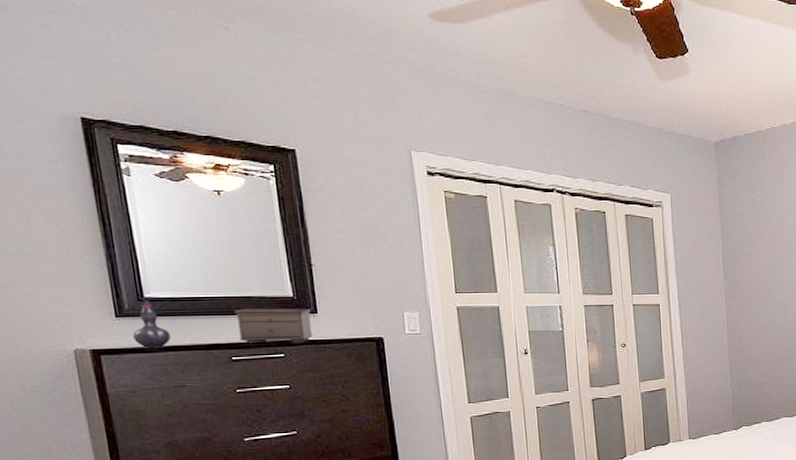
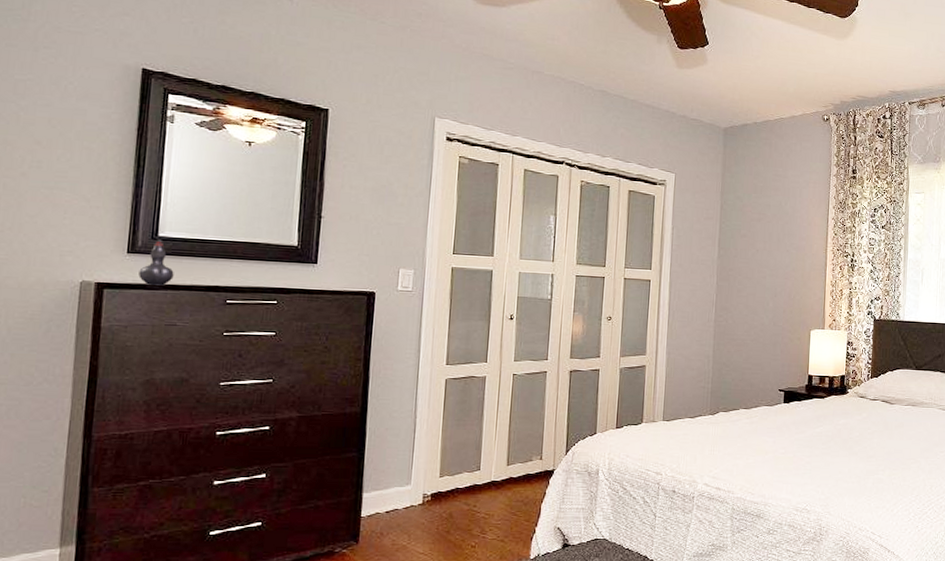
jewelry box: present [233,308,313,345] -> none [237,254,312,292]

